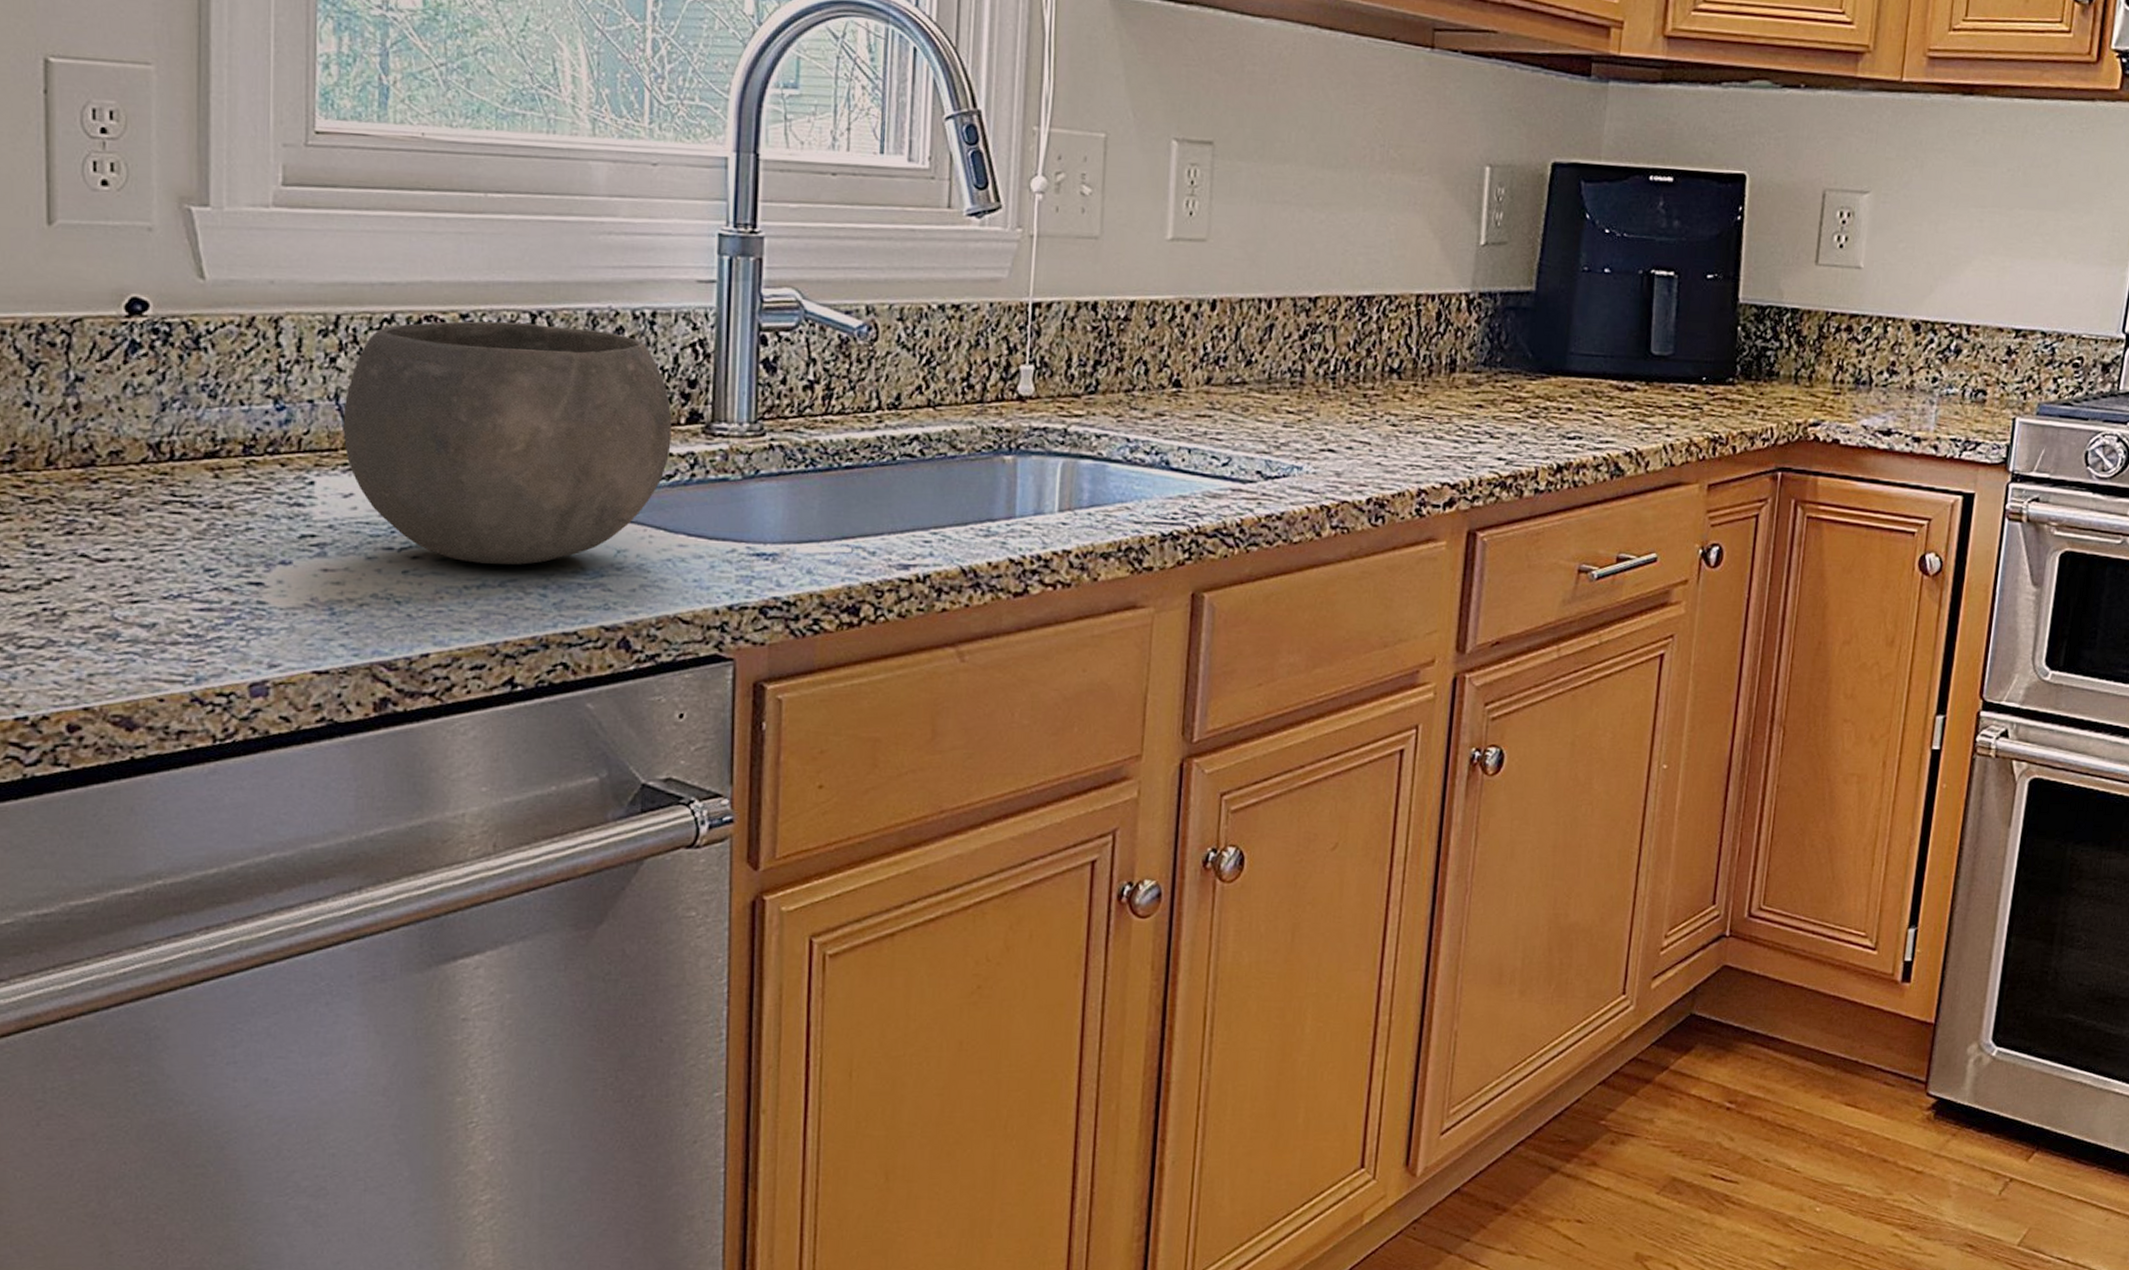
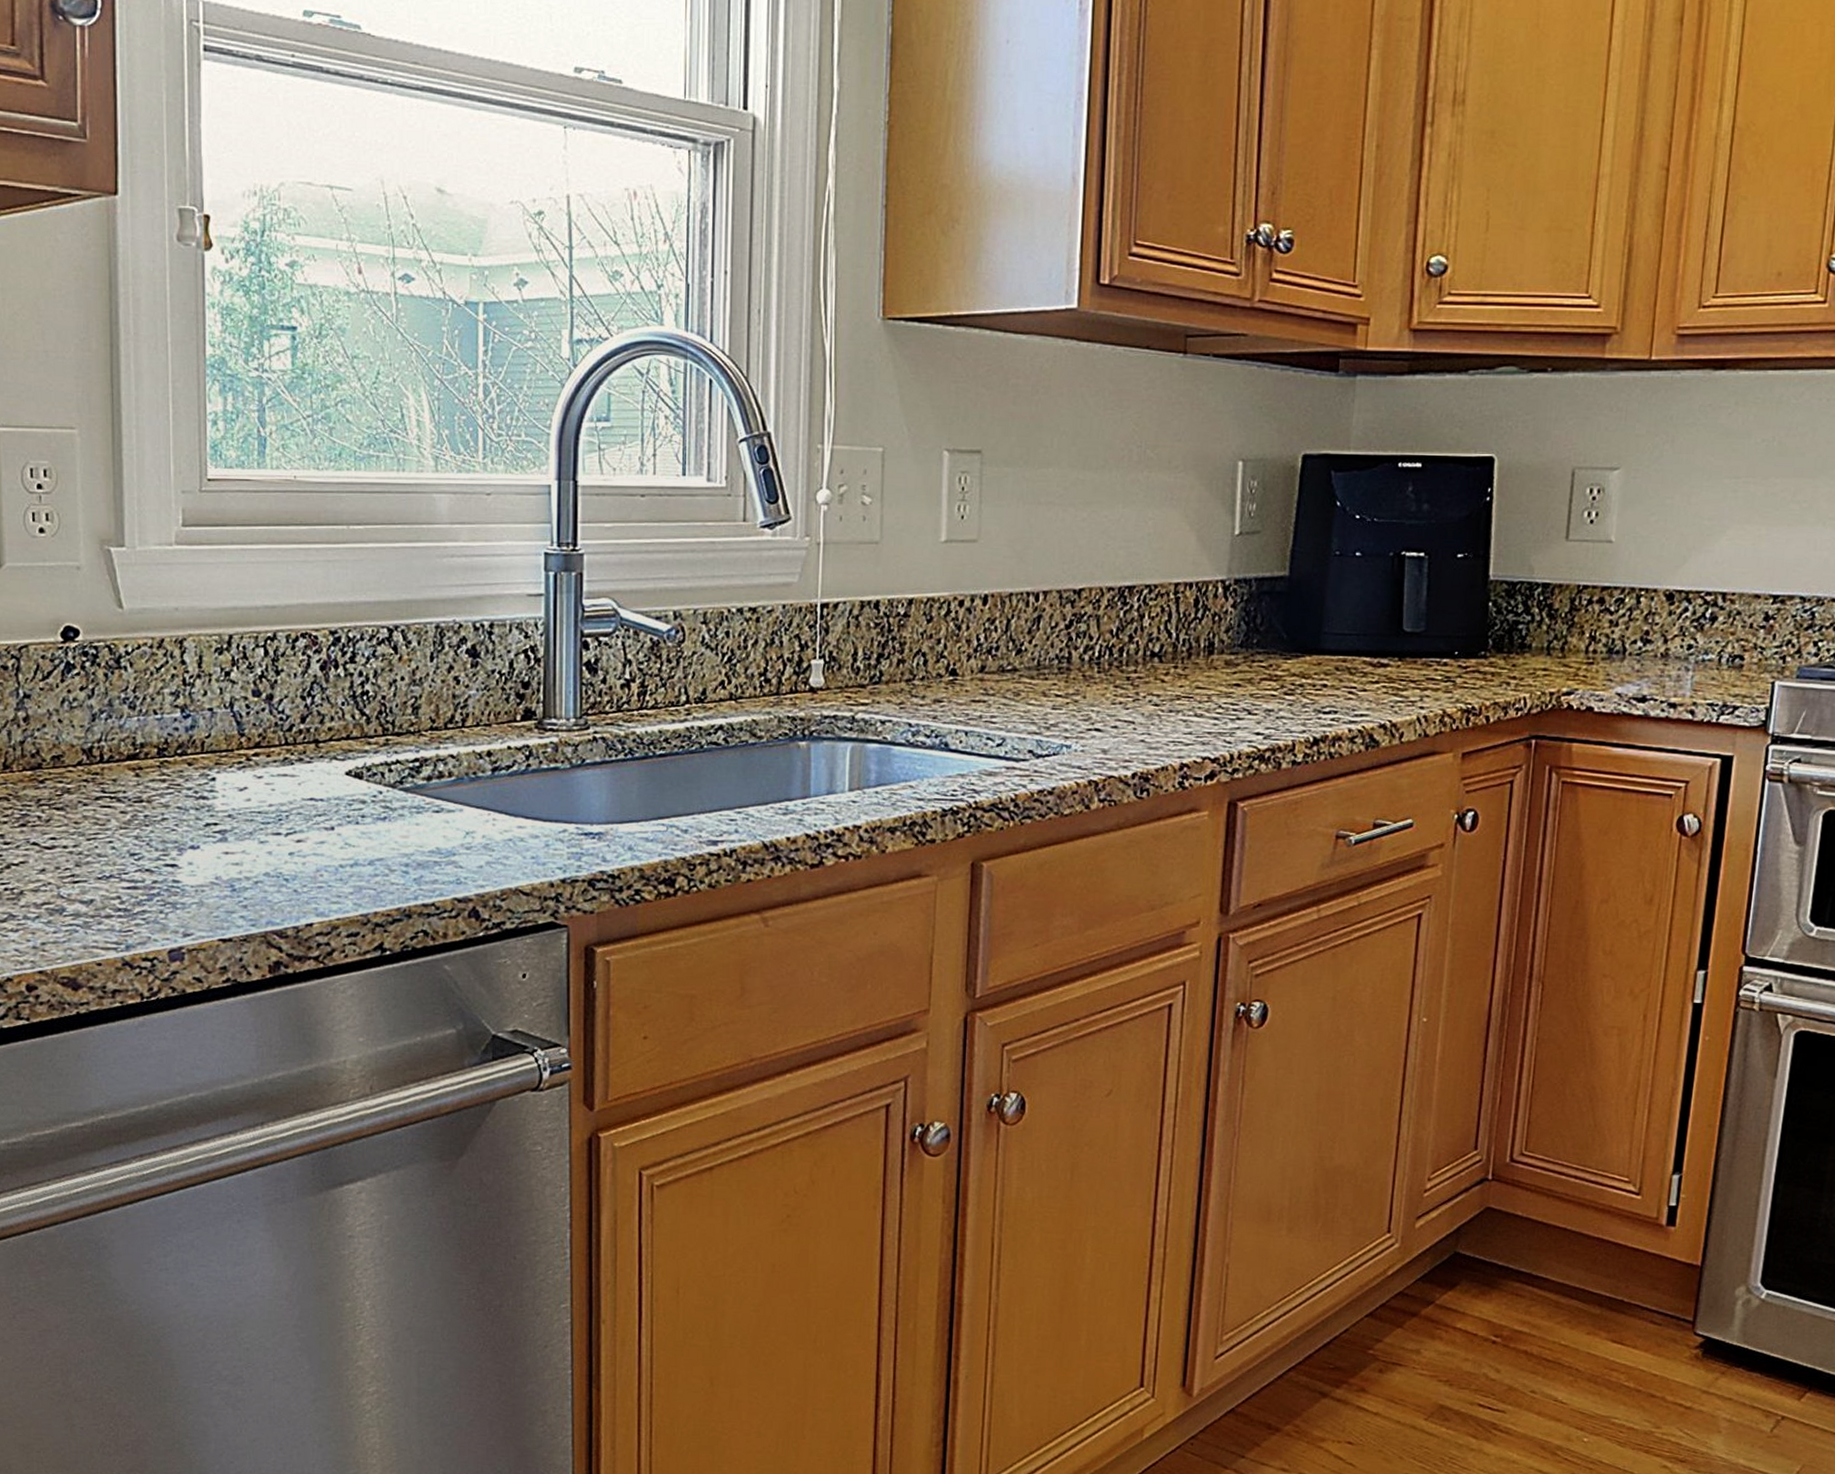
bowl: present [343,321,672,565] -> none [237,636,509,847]

